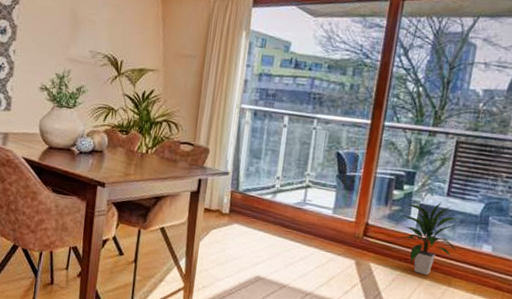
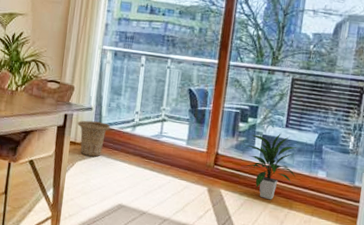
basket: none [212,185,249,225] -> present [77,120,111,157]

